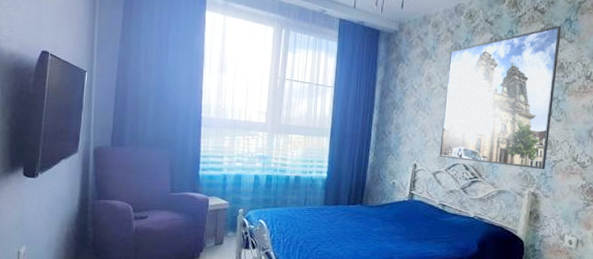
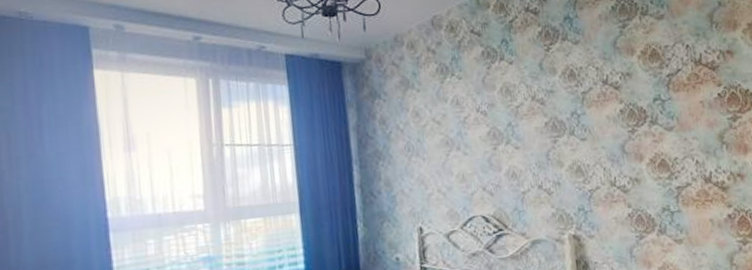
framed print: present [439,25,562,169] -> none [435,25,582,213]

